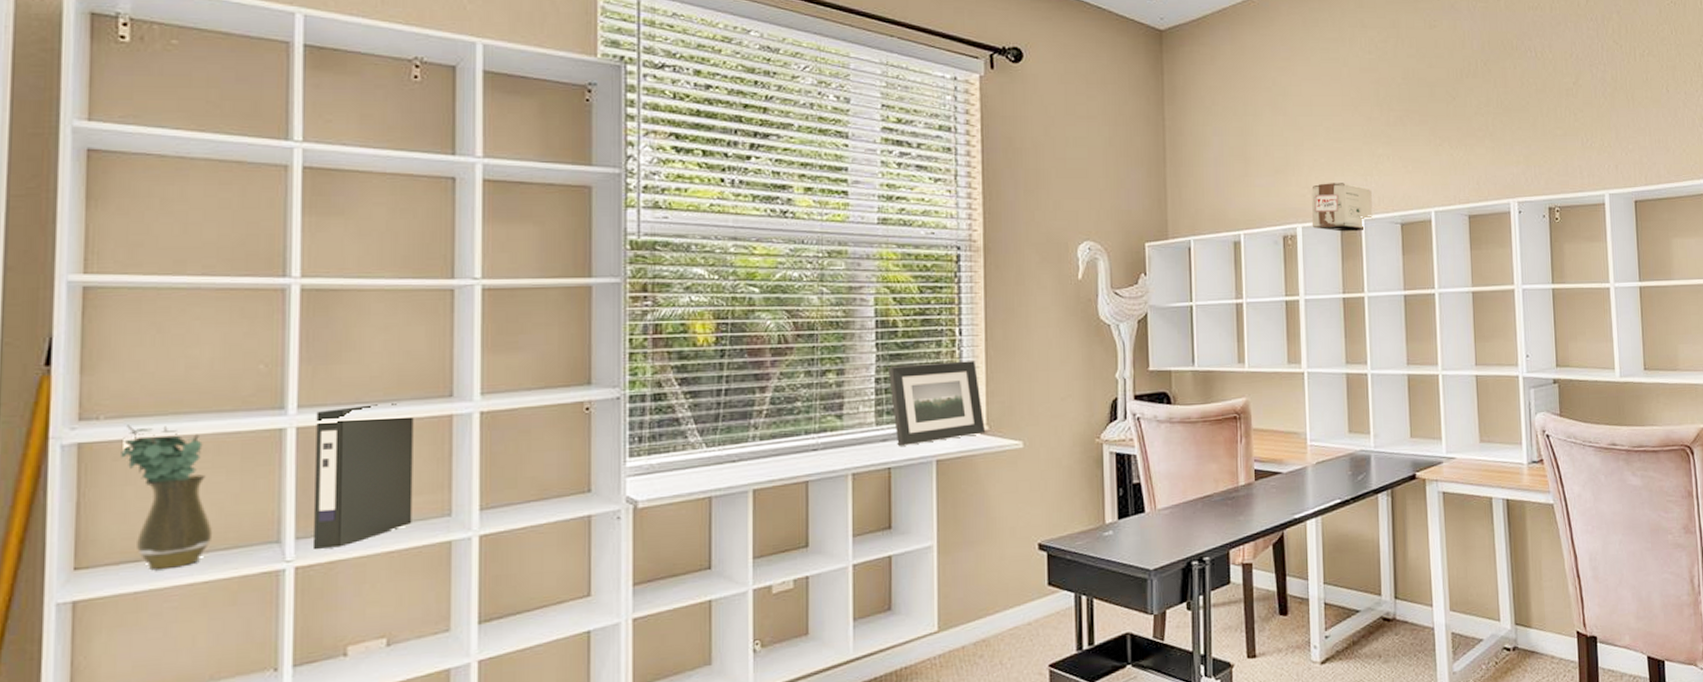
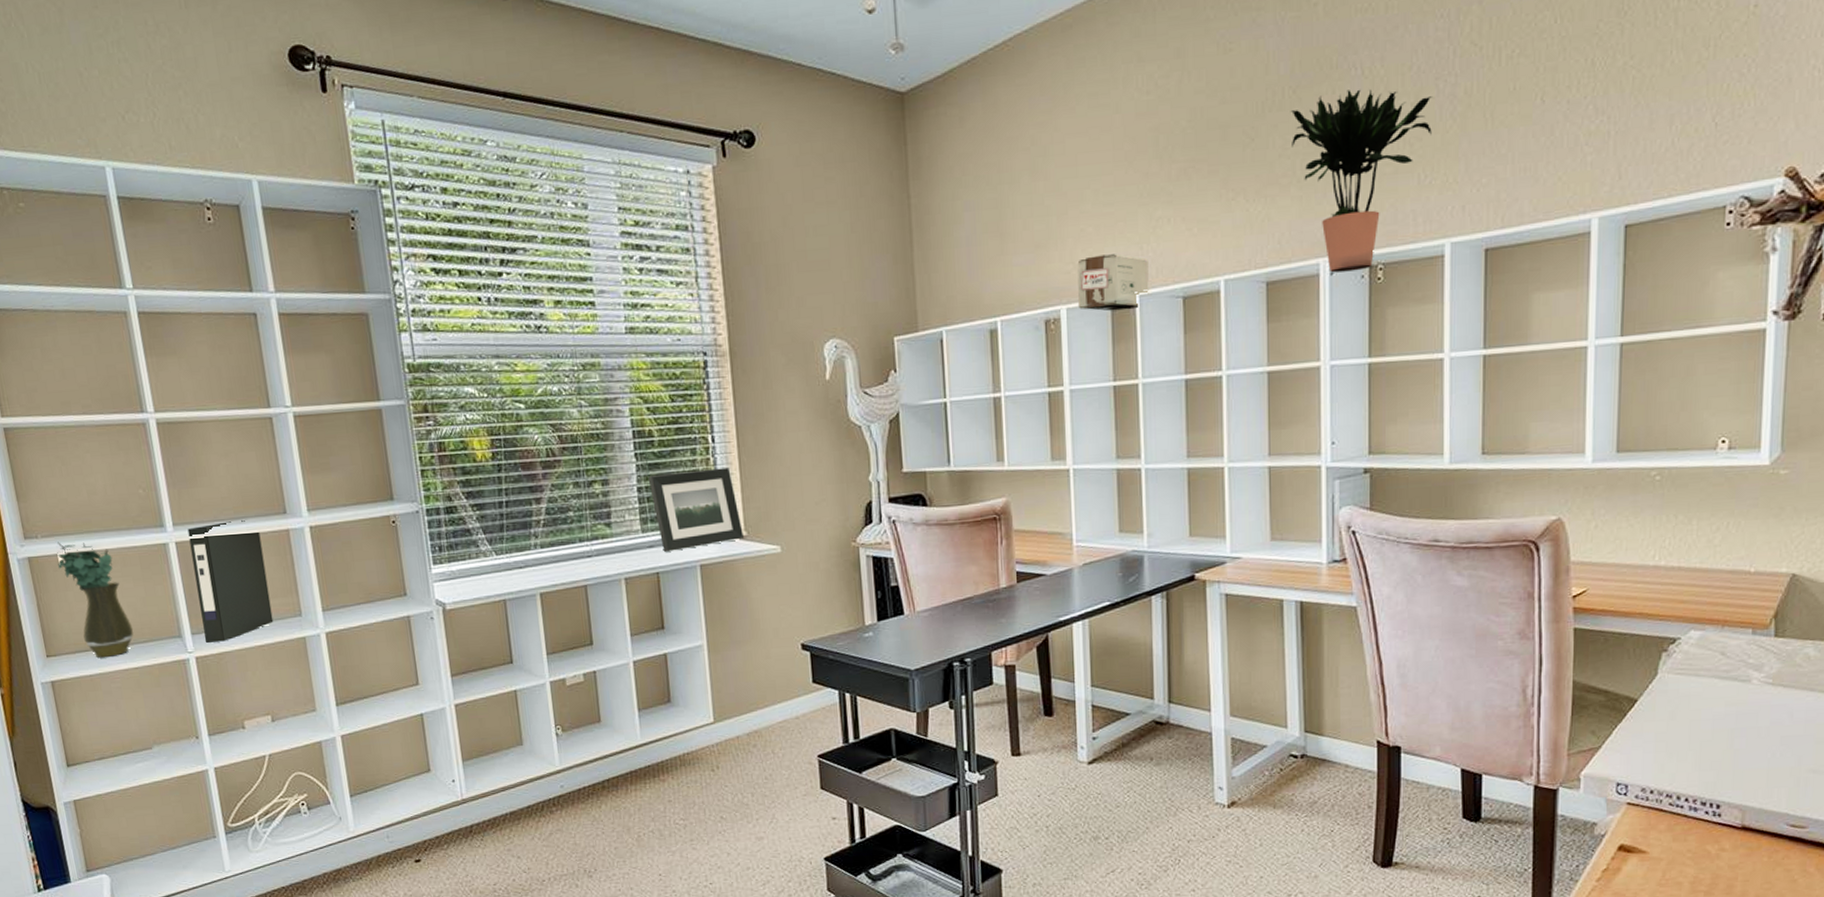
potted plant: none [1482,67,1590,211] -> present [1290,89,1433,273]

